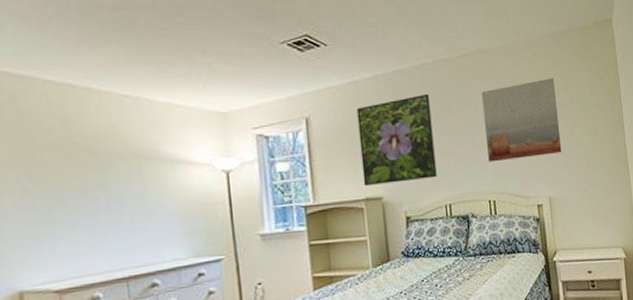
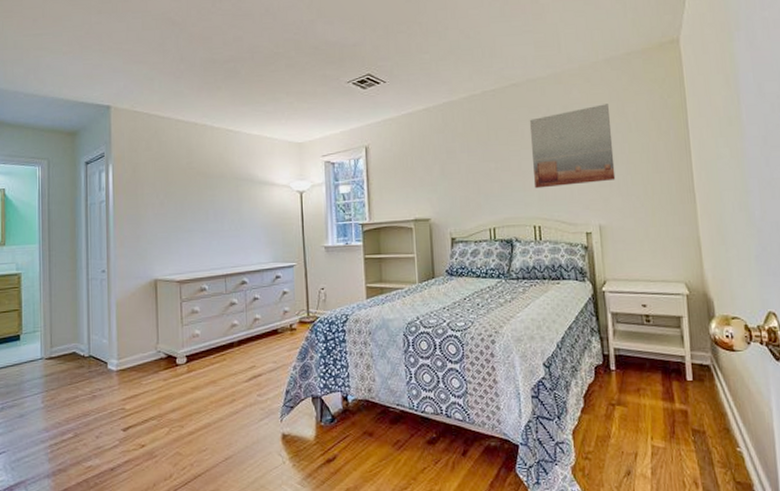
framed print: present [356,93,437,187] -> none [409,122,482,209]

